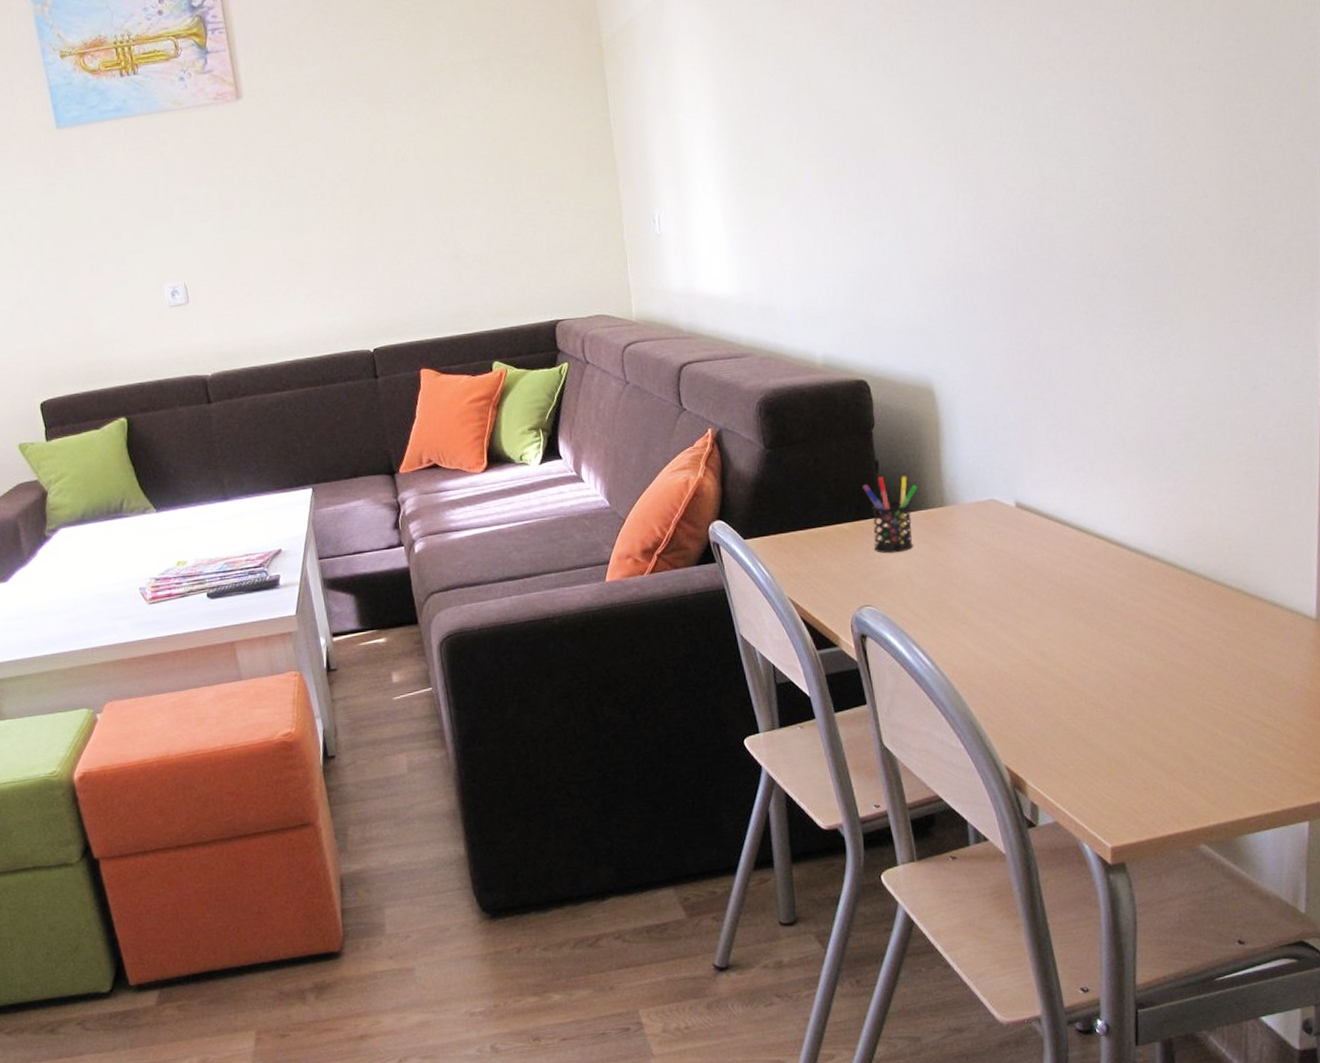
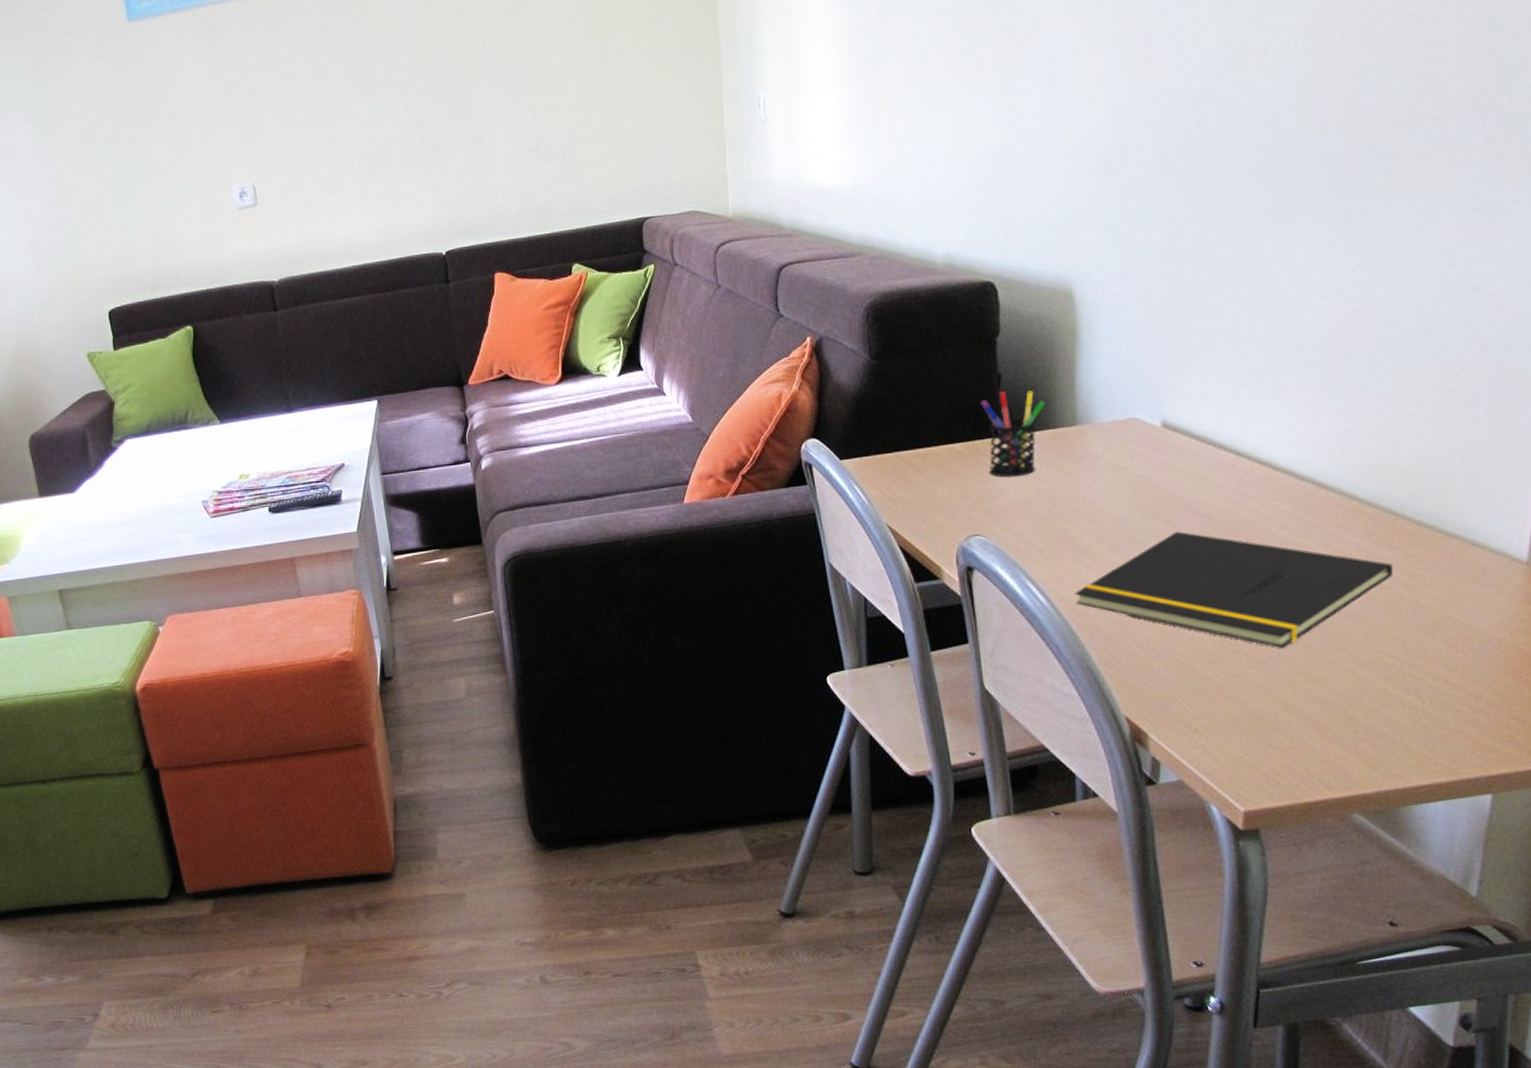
notepad: none [955,598,1213,700] -> present [1075,531,1393,648]

